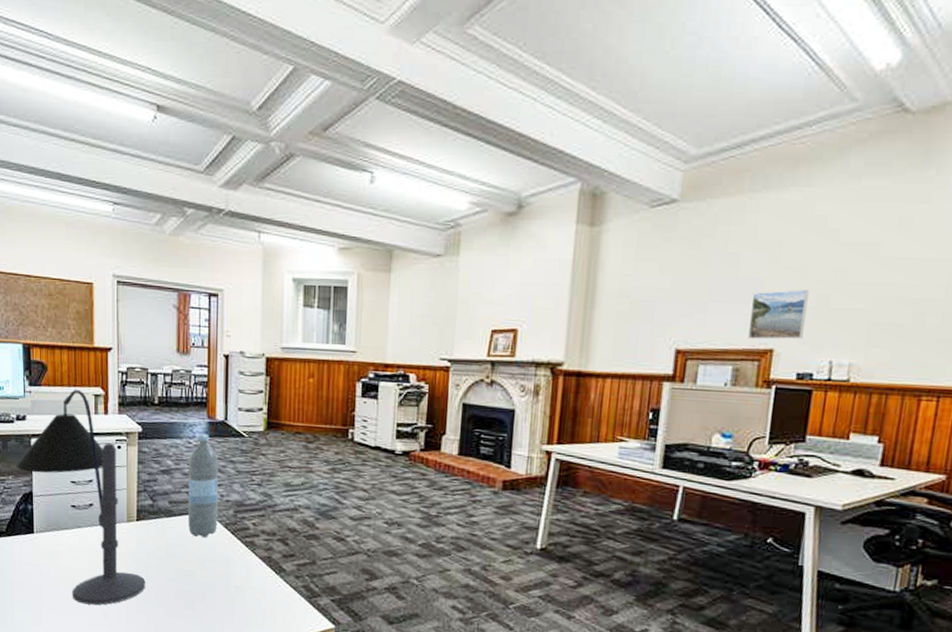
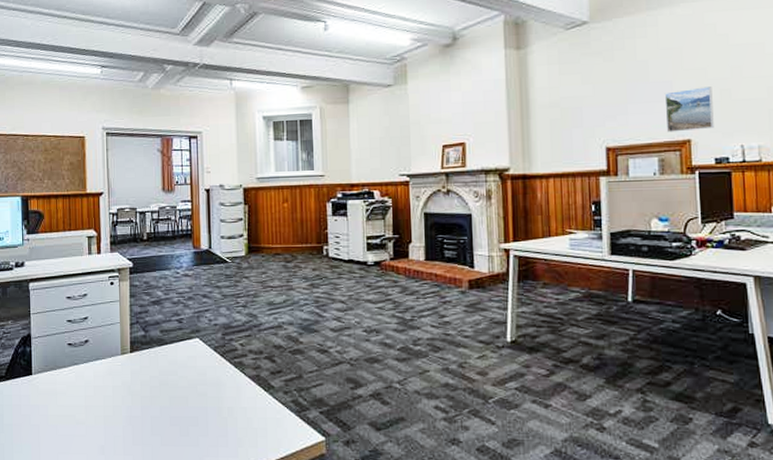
desk lamp: present [16,389,146,605] -> none [15,233,141,441]
water bottle: present [187,434,219,538] -> none [177,264,207,363]

